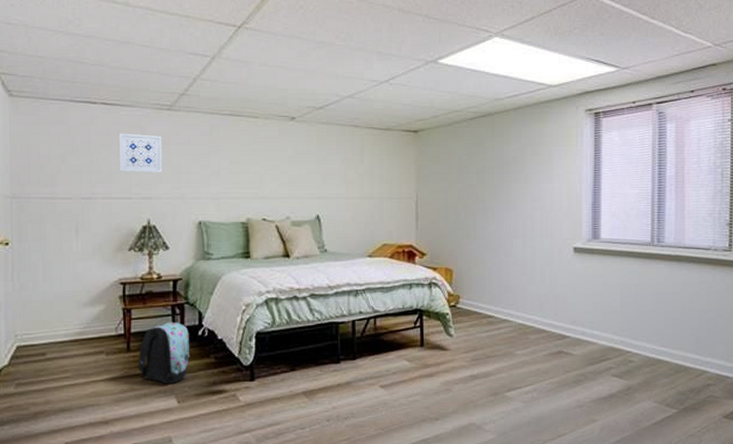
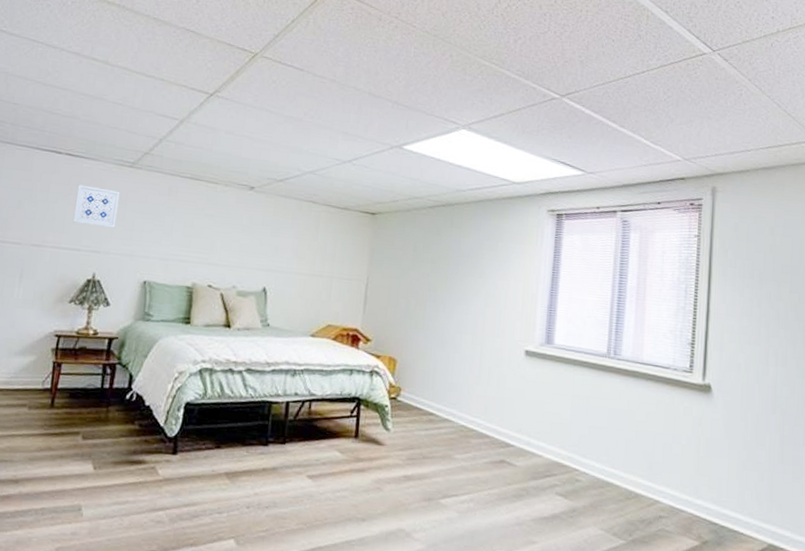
backpack: present [138,322,190,384] -> none [58,381,117,448]

